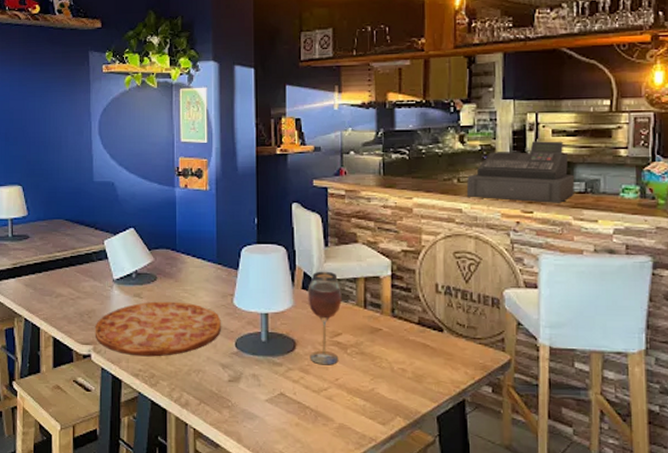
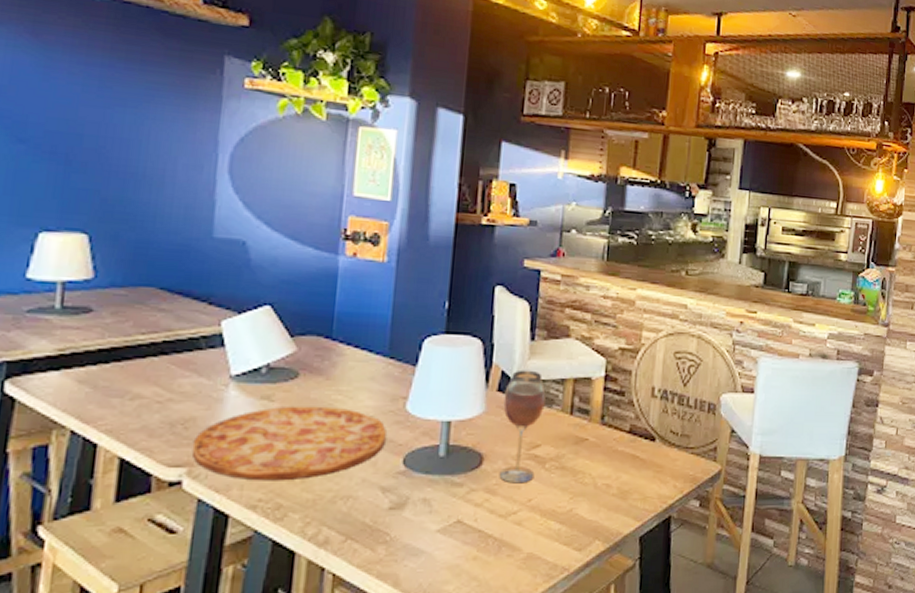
cash register: present [466,141,575,204] -> none [693,237,799,306]

